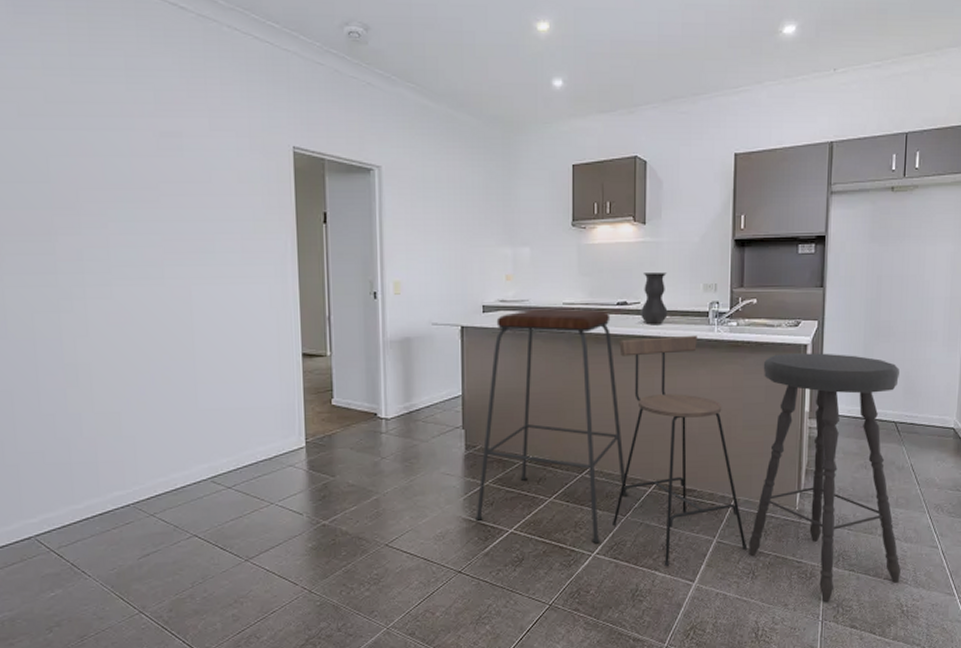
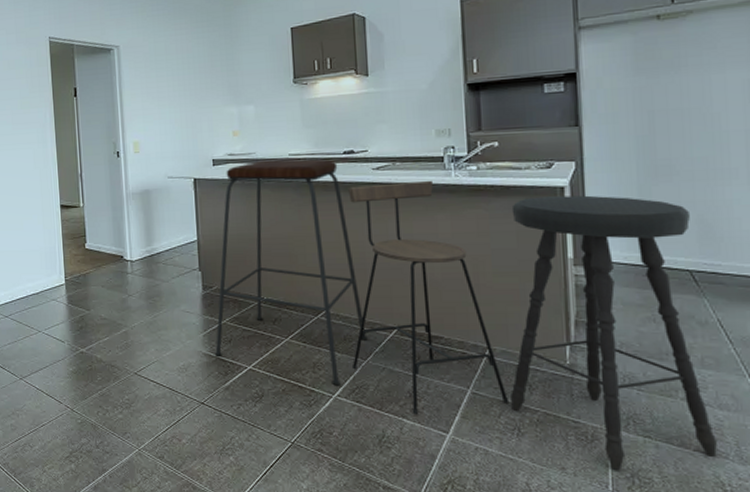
vase: present [641,272,668,326] -> none [368,120,398,172]

